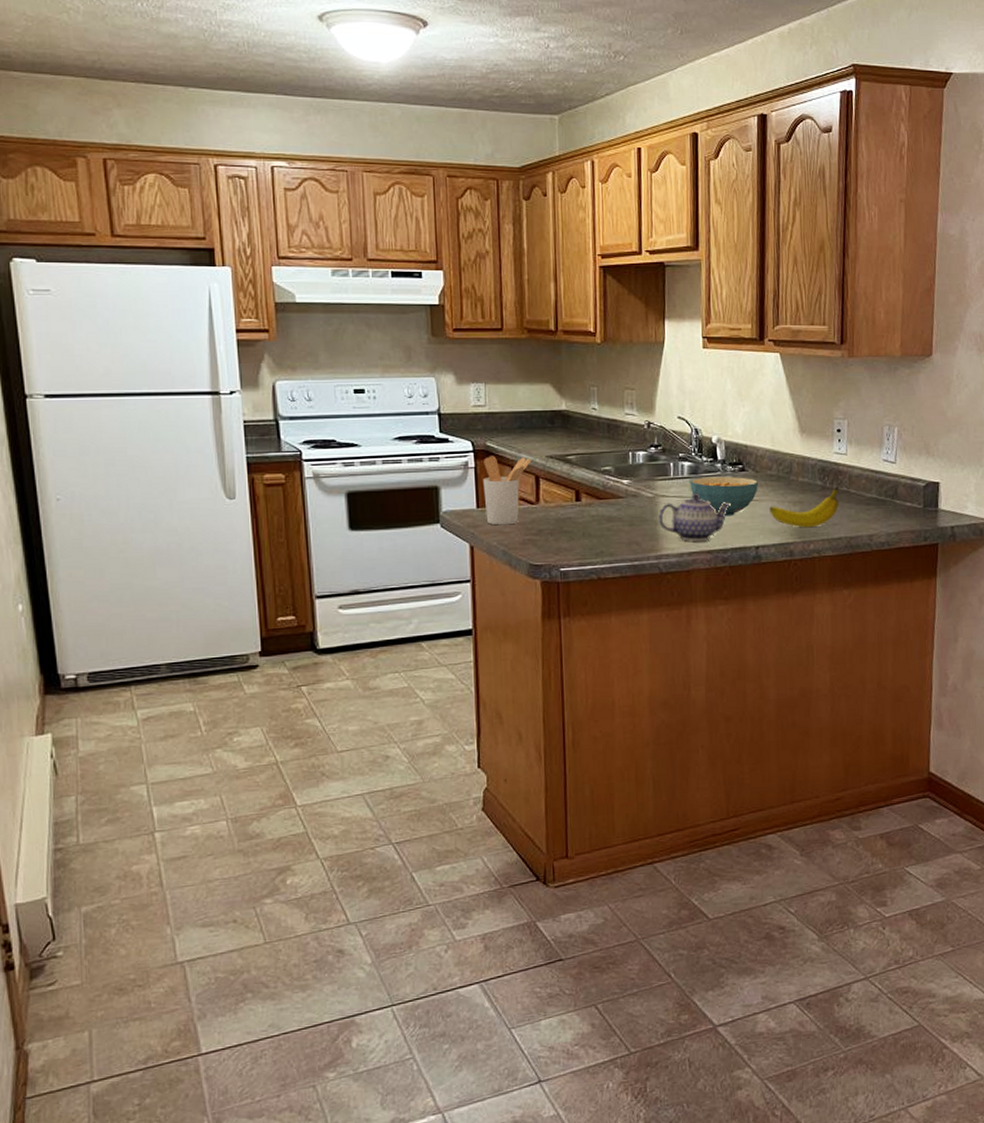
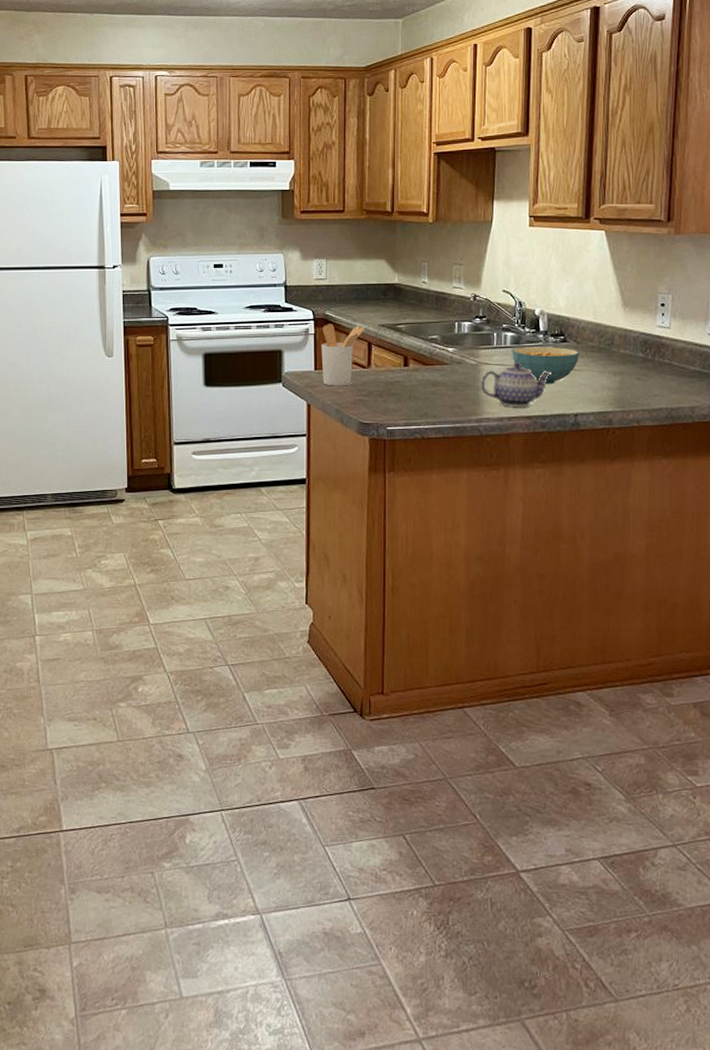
fruit: present [769,486,840,528] -> none [589,358,662,398]

